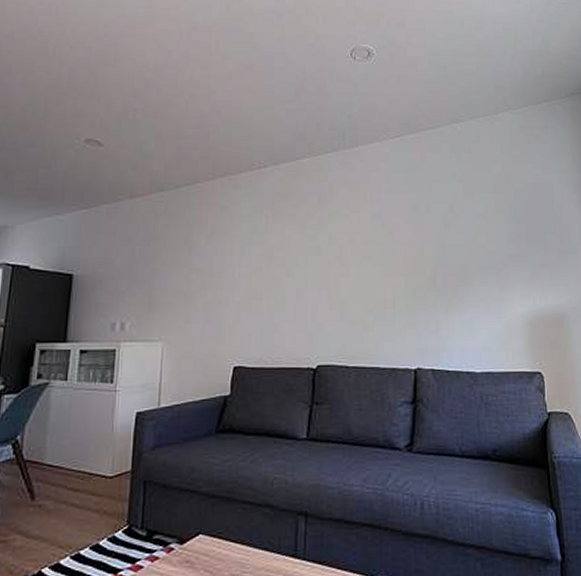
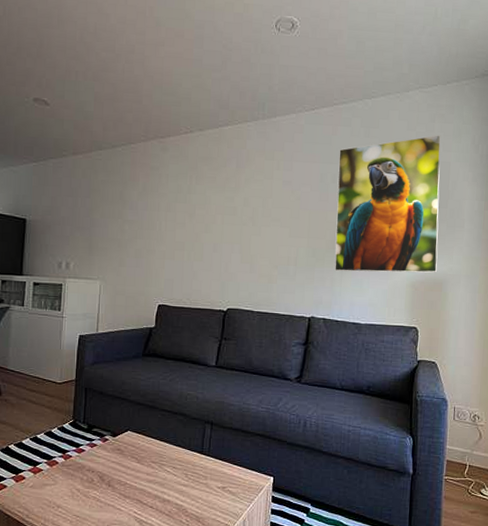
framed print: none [431,156,555,313] -> present [334,135,441,273]

